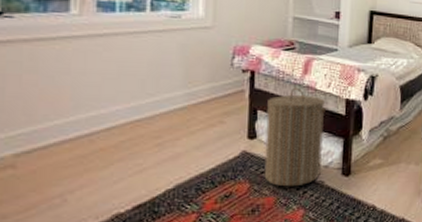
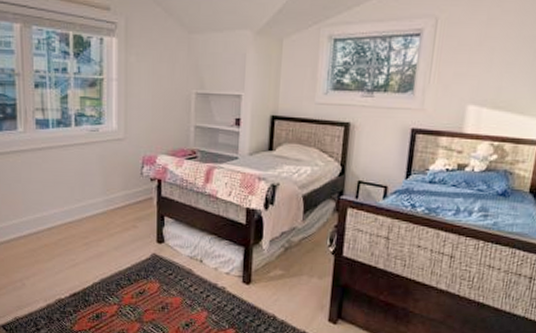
laundry hamper: present [264,87,327,187] -> none [171,195,228,290]

